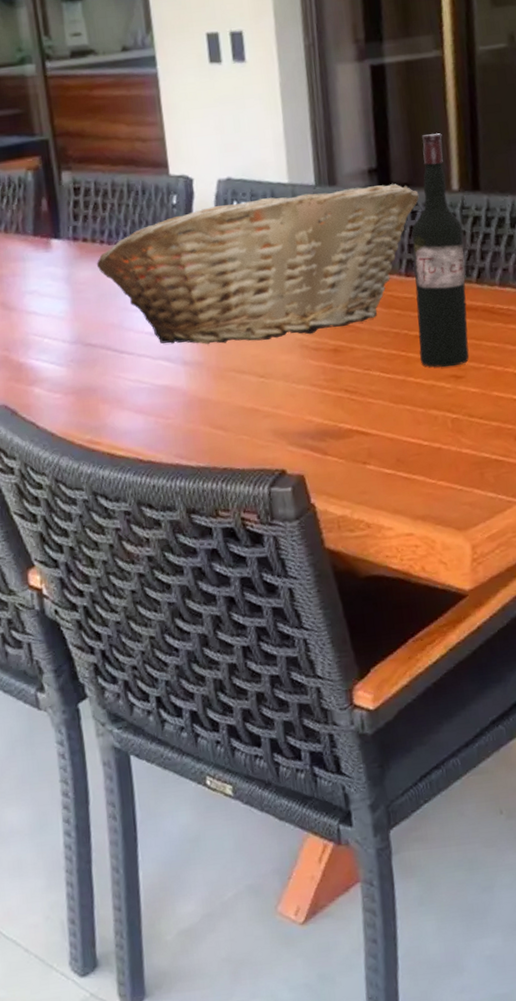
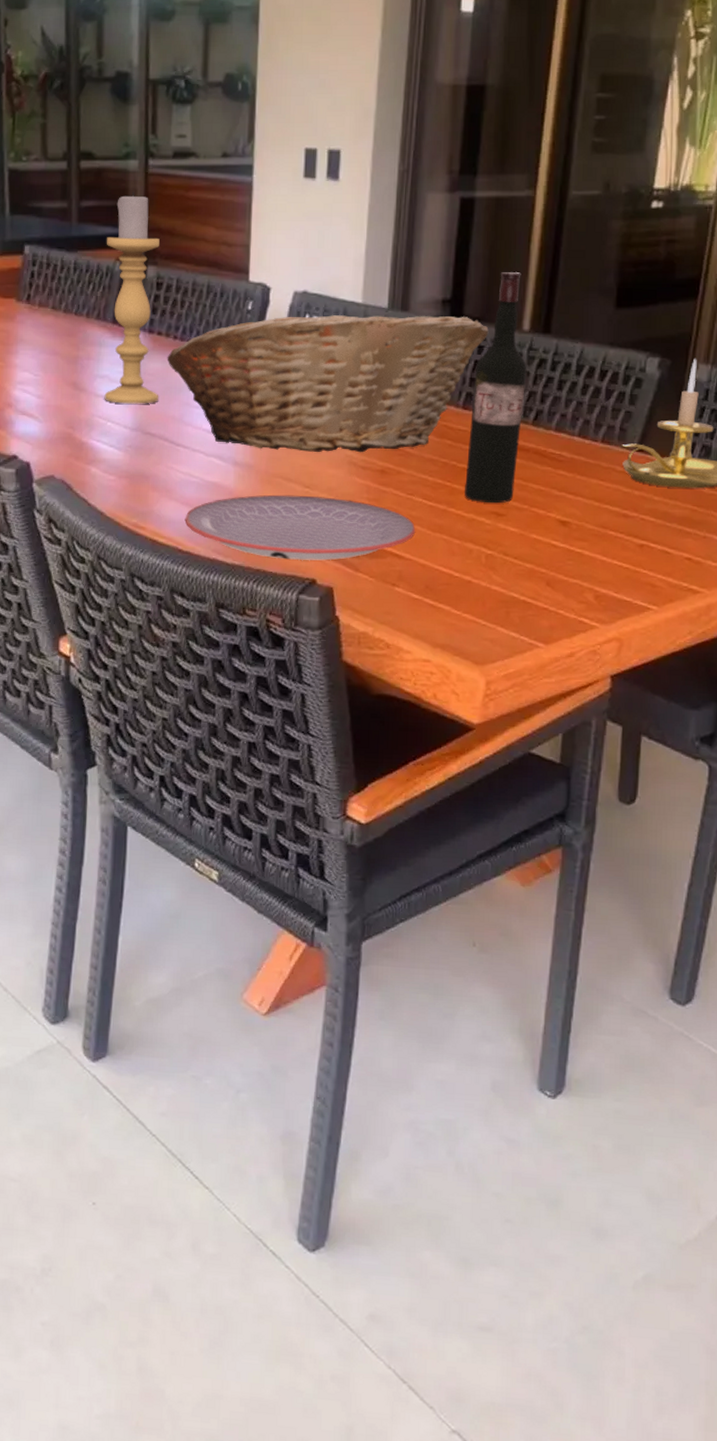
candle holder: none [13,96,95,318] -> present [104,191,160,404]
plate: none [140,383,379,454] -> present [184,494,416,561]

